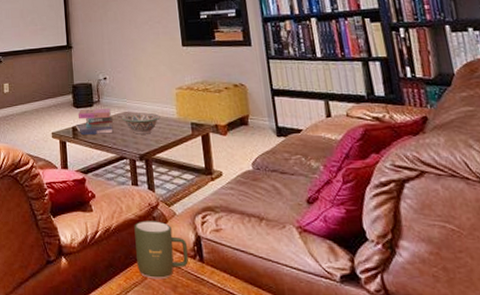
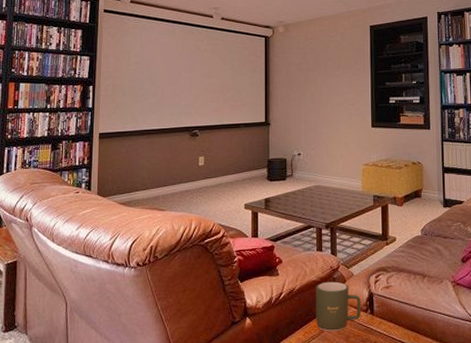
books: present [76,109,113,135] -> none [268,182,303,206]
decorative bowl: present [121,112,161,135] -> none [311,186,347,206]

